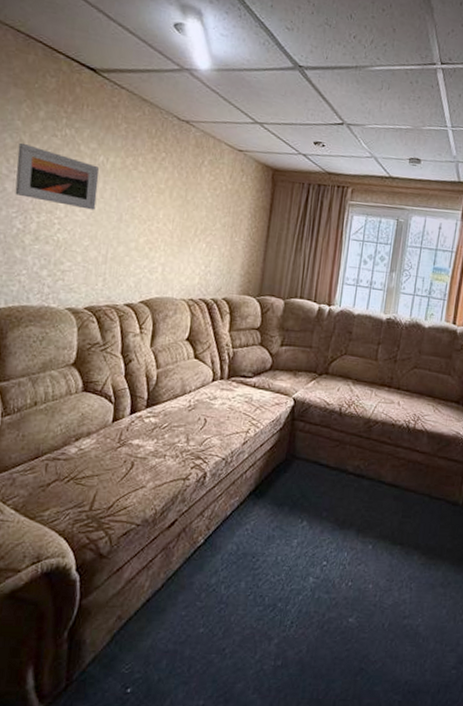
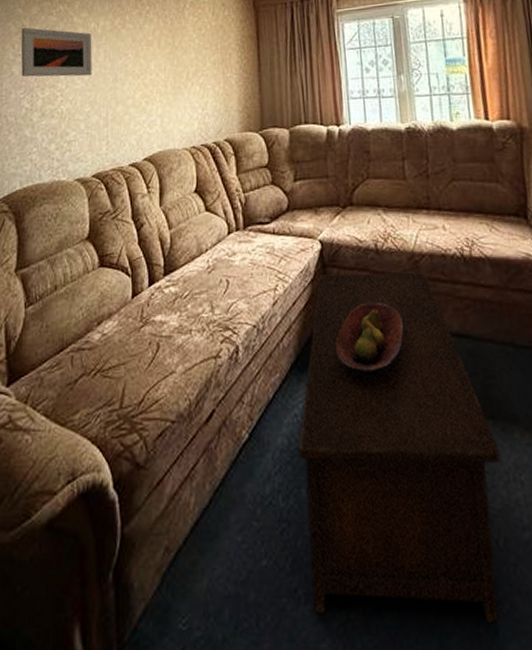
cabinet: none [235,426,401,674] -> present [298,272,501,622]
fruit bowl: none [290,452,350,507] -> present [335,302,405,377]

